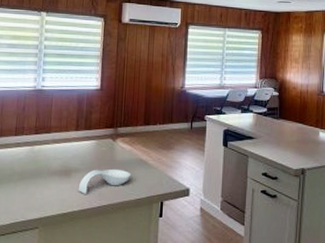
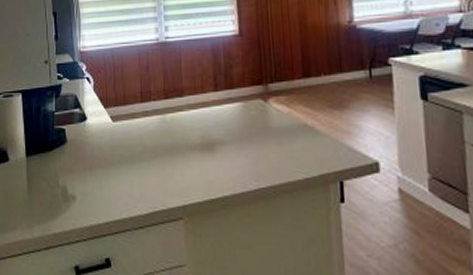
spoon rest: present [78,168,131,194] -> none [226,138,294,174]

